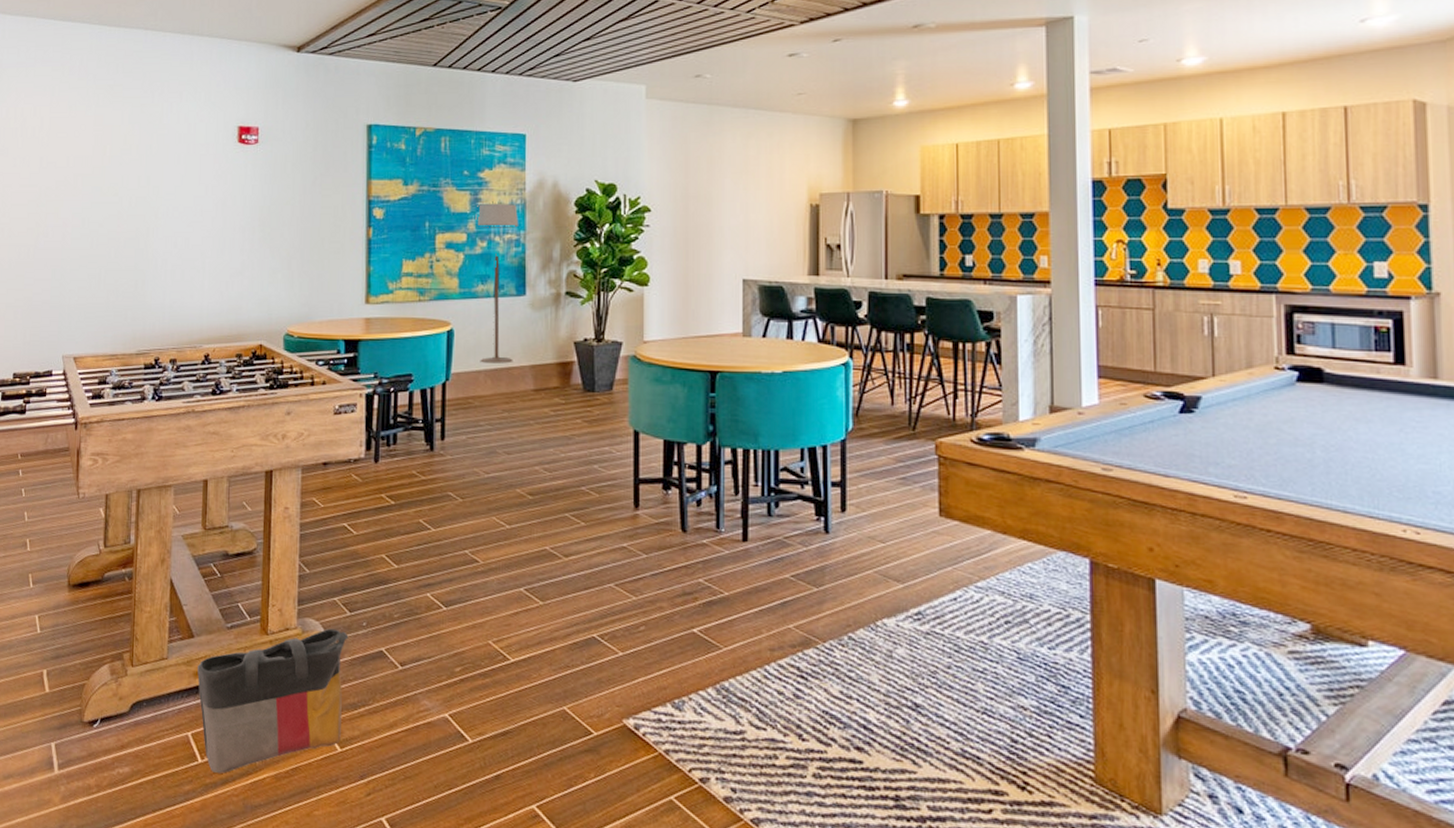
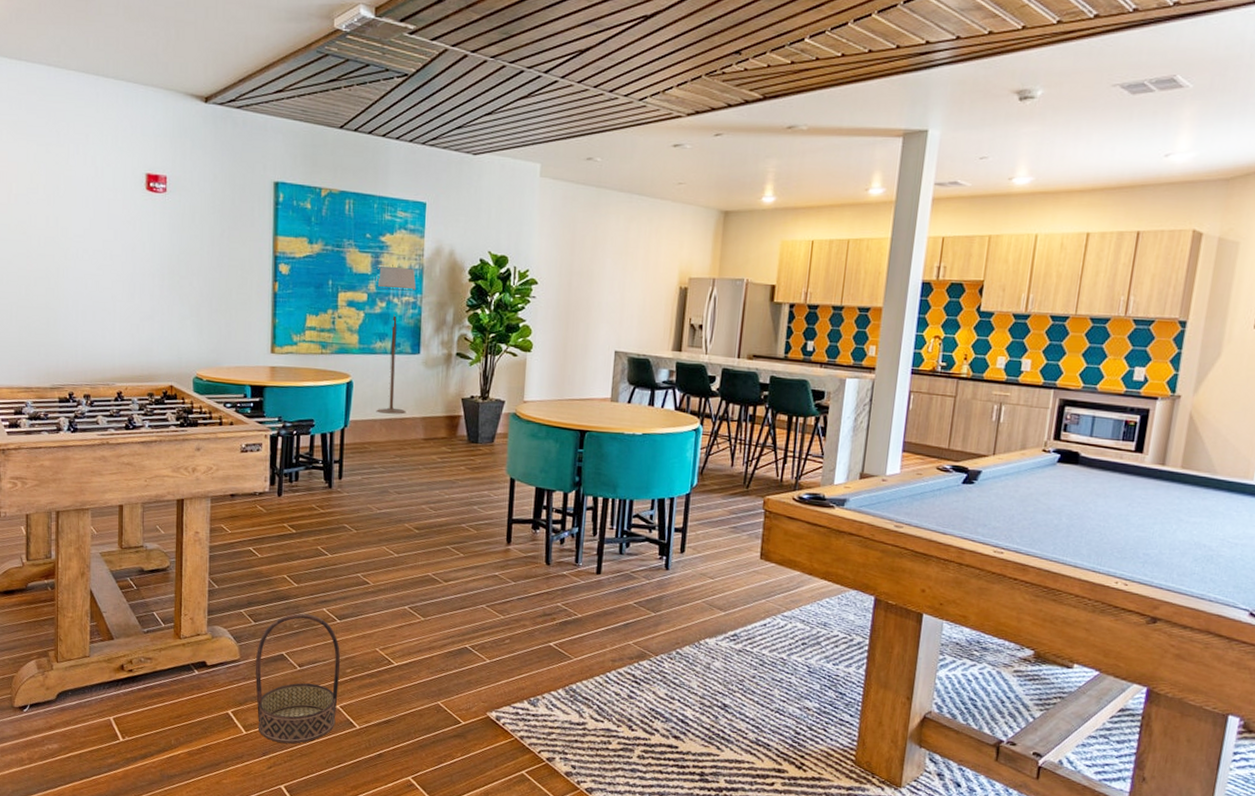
tote bag: present [197,628,349,774] -> none [117,635,253,751]
basket: none [350,600,448,763] -> present [255,613,341,744]

